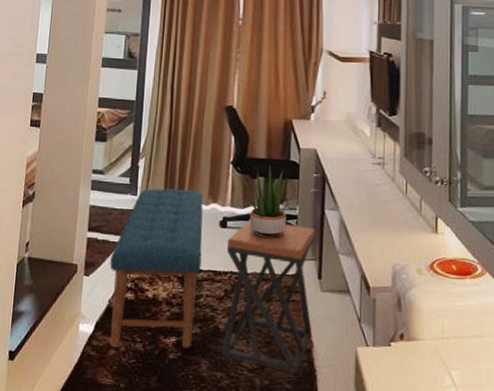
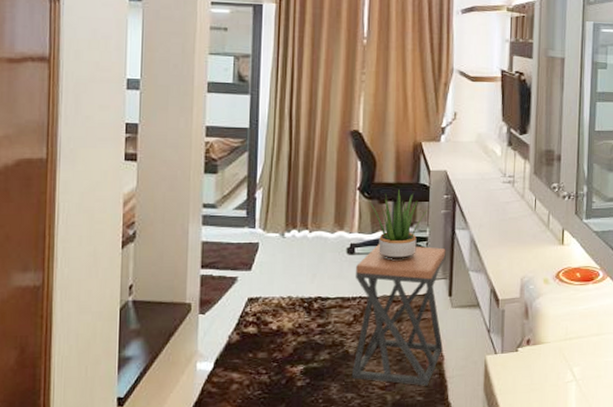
bench: present [110,188,204,348] -> none [228,219,329,381]

